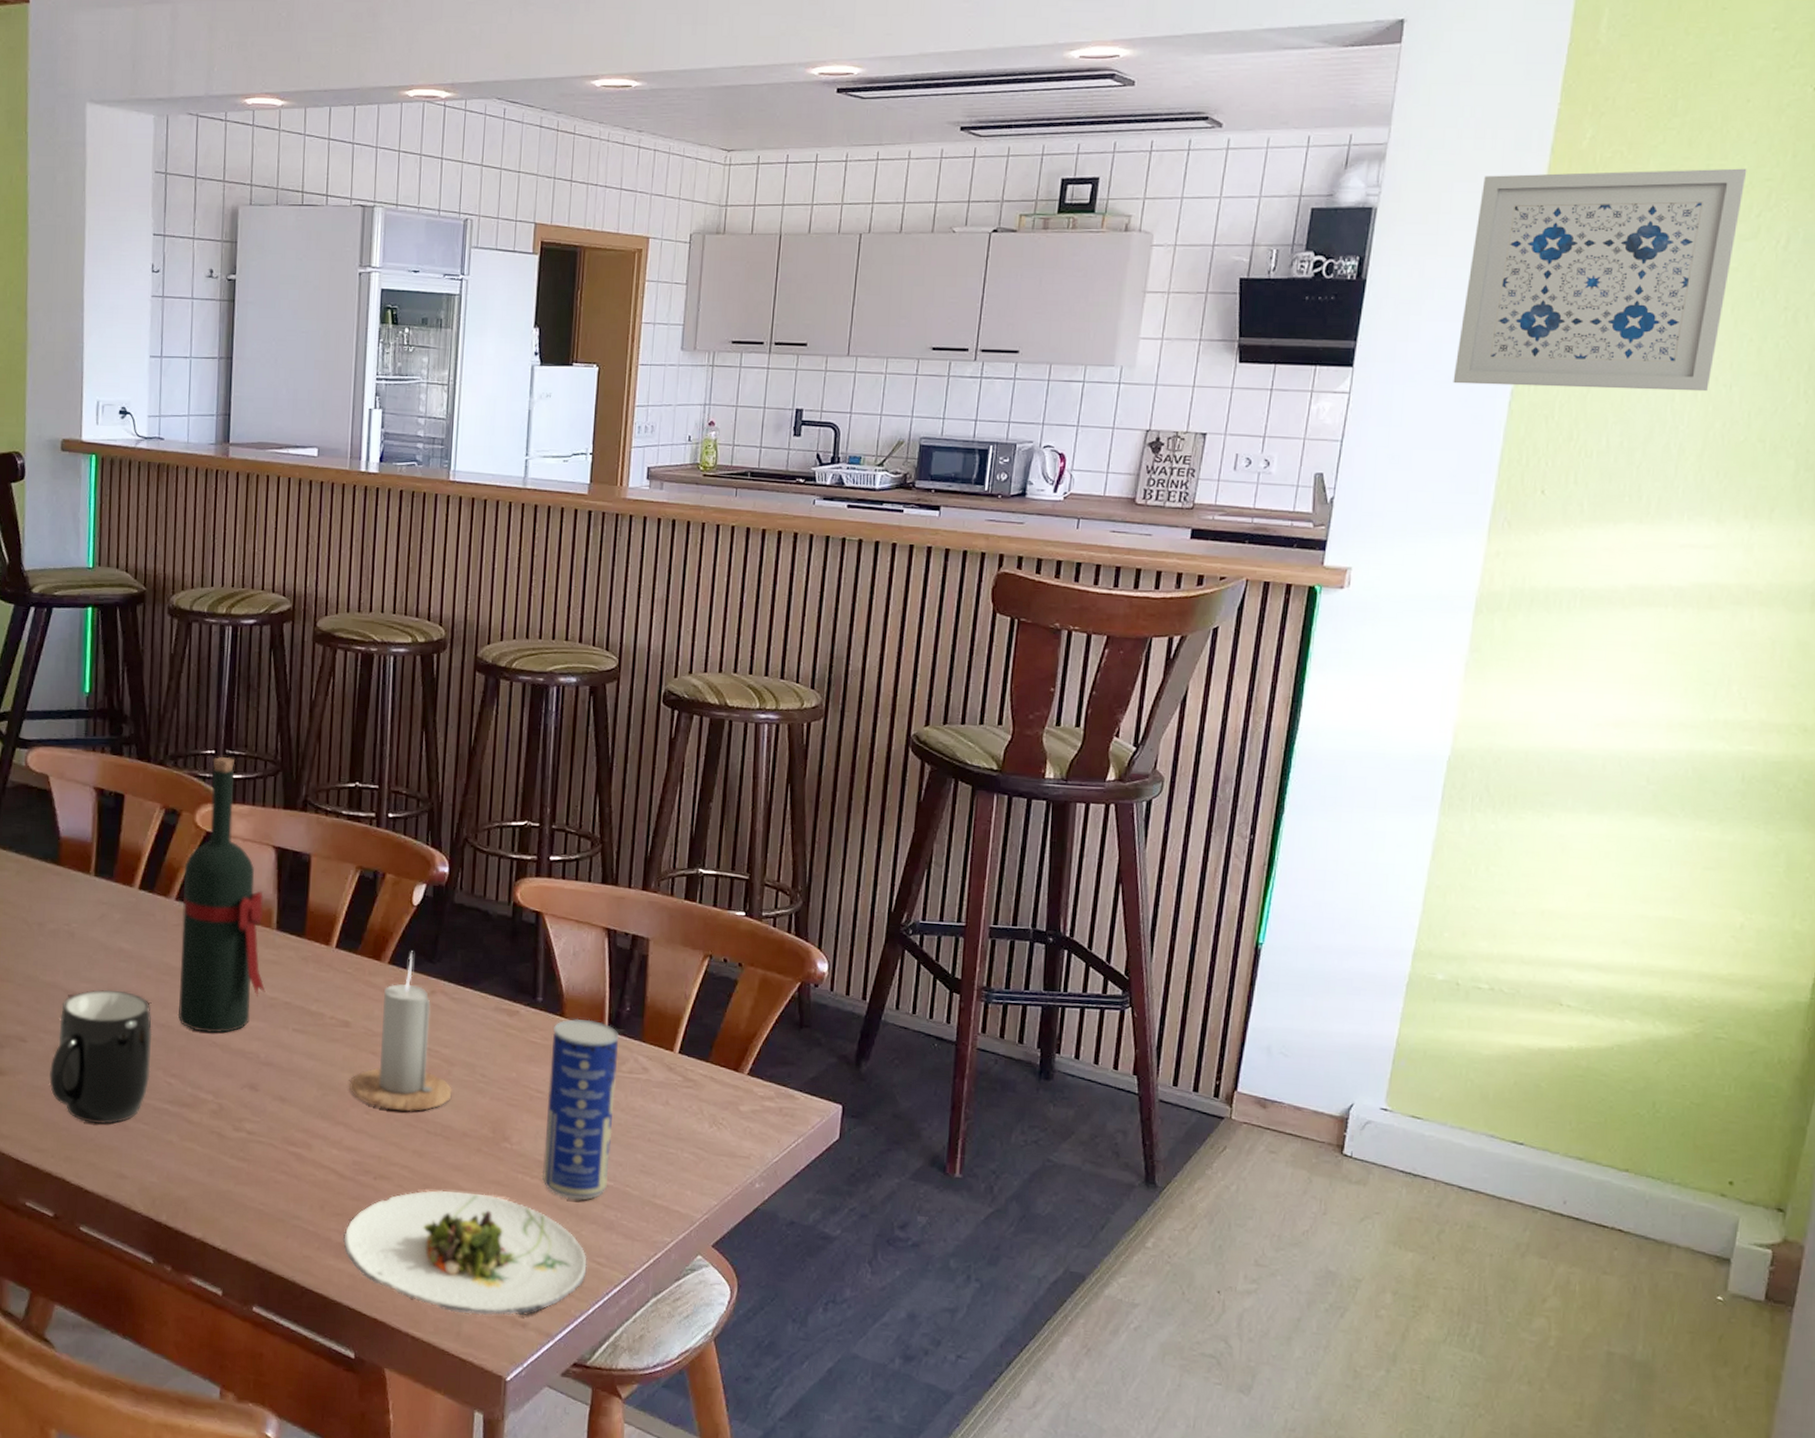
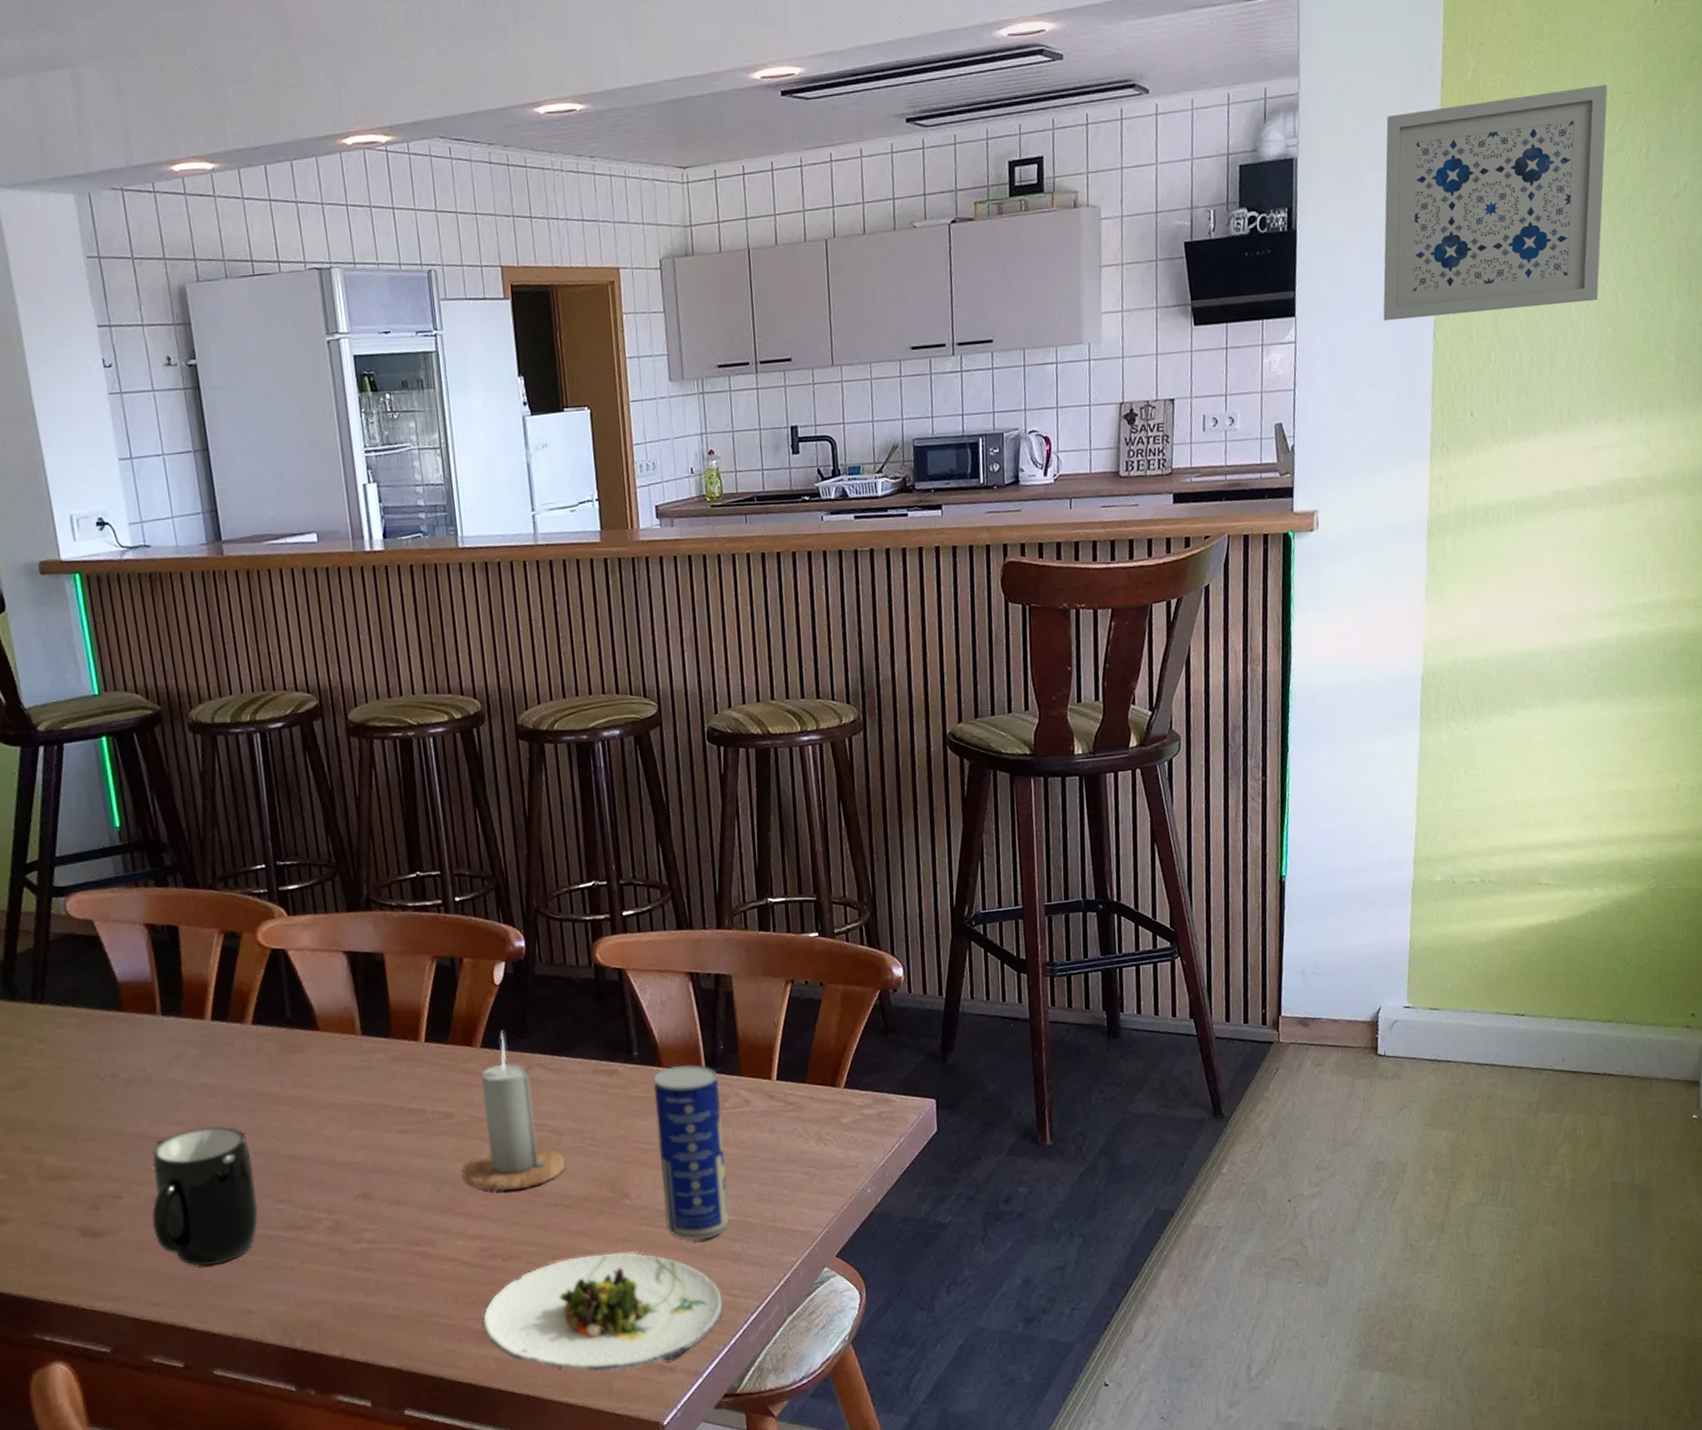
wine bottle: present [177,756,266,1033] -> none [255,869,362,1152]

